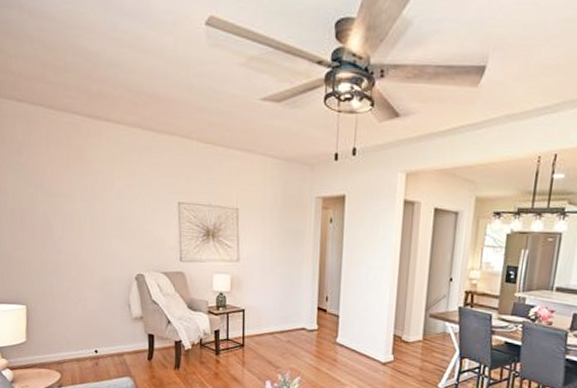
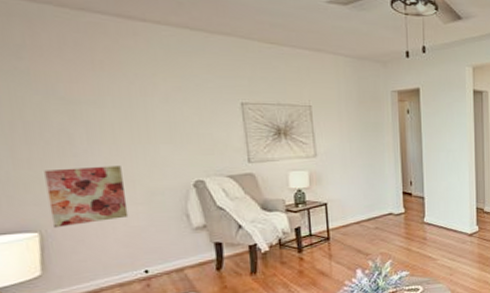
wall art: none [32,252,86,303] -> present [44,165,129,228]

